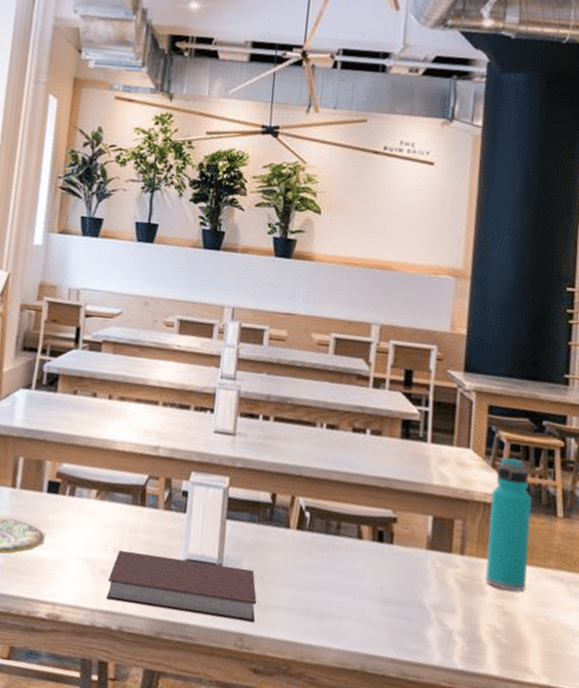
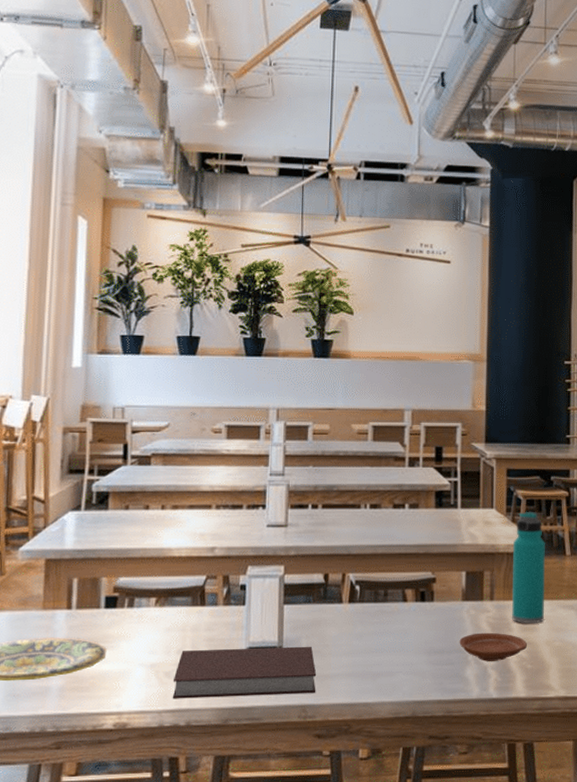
plate: none [420,589,503,628] -> present [459,632,527,662]

